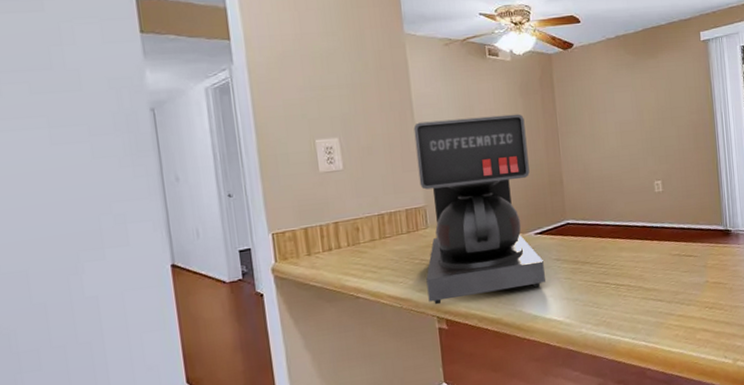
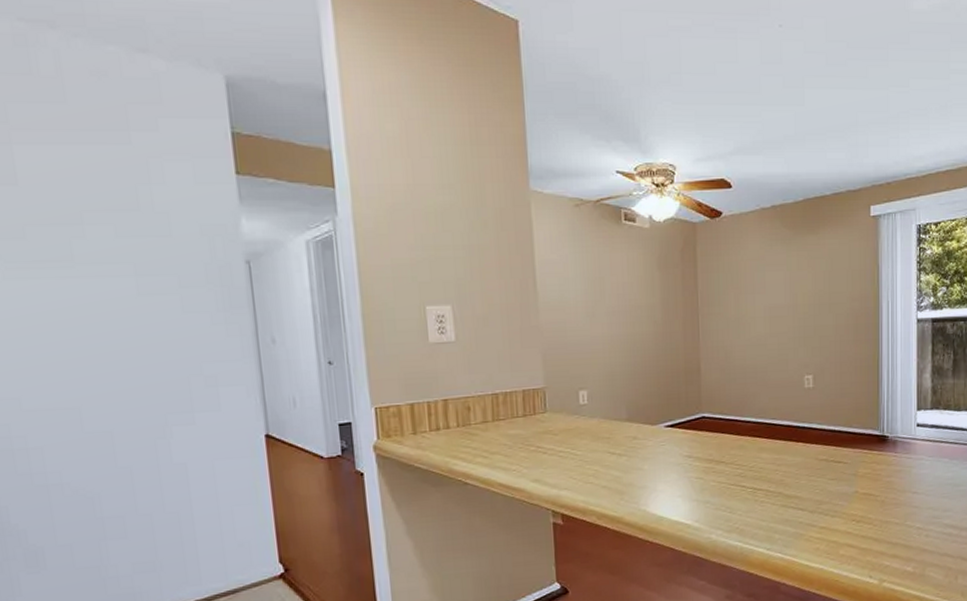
coffee maker: present [413,114,545,305] -> none [535,289,674,498]

